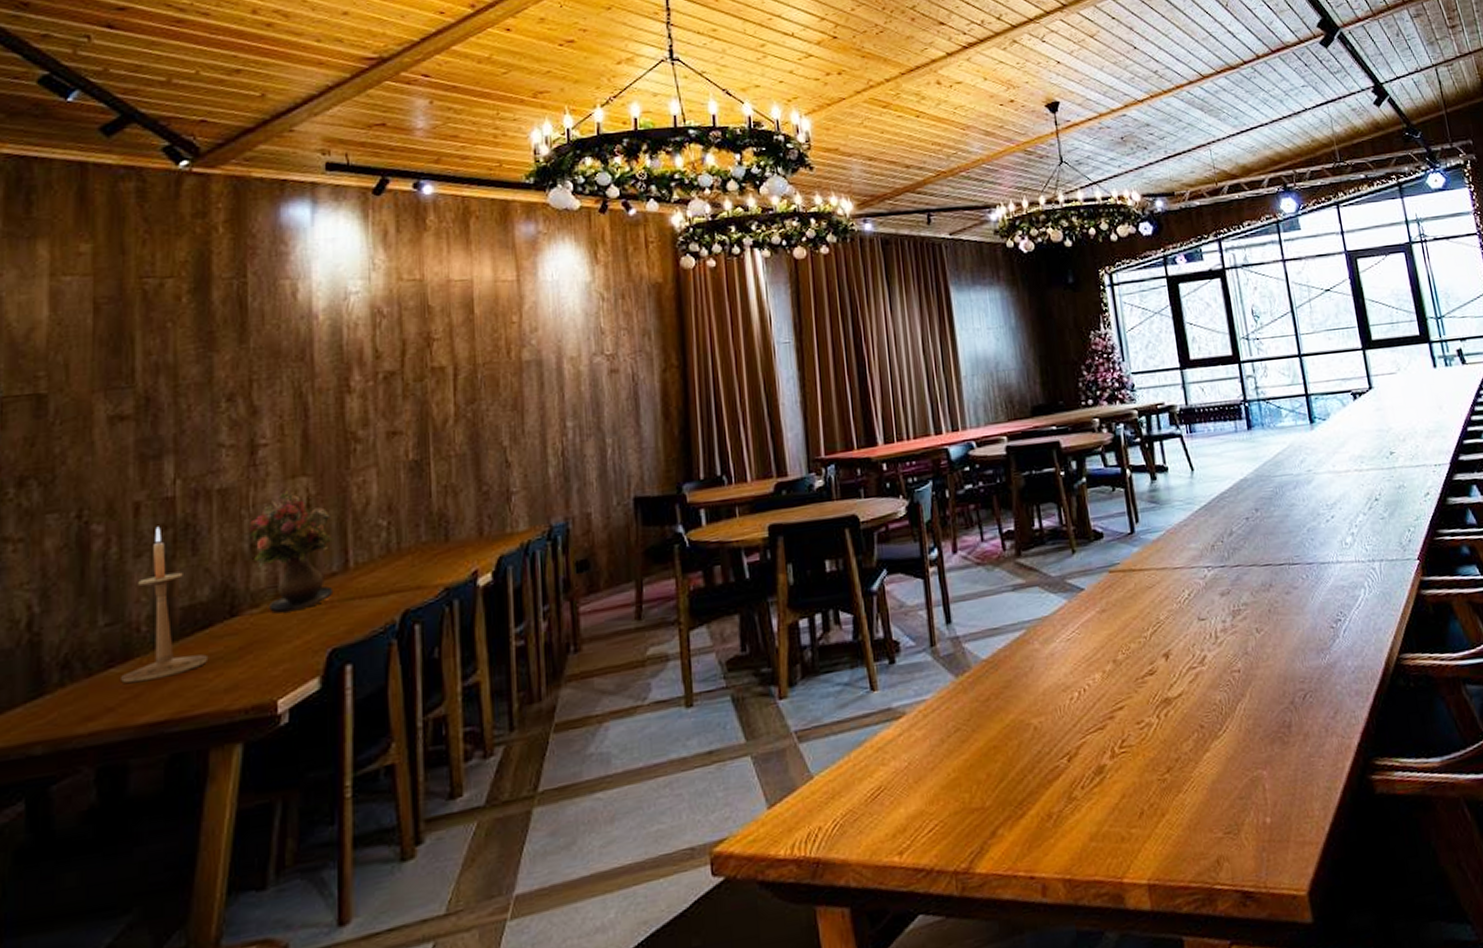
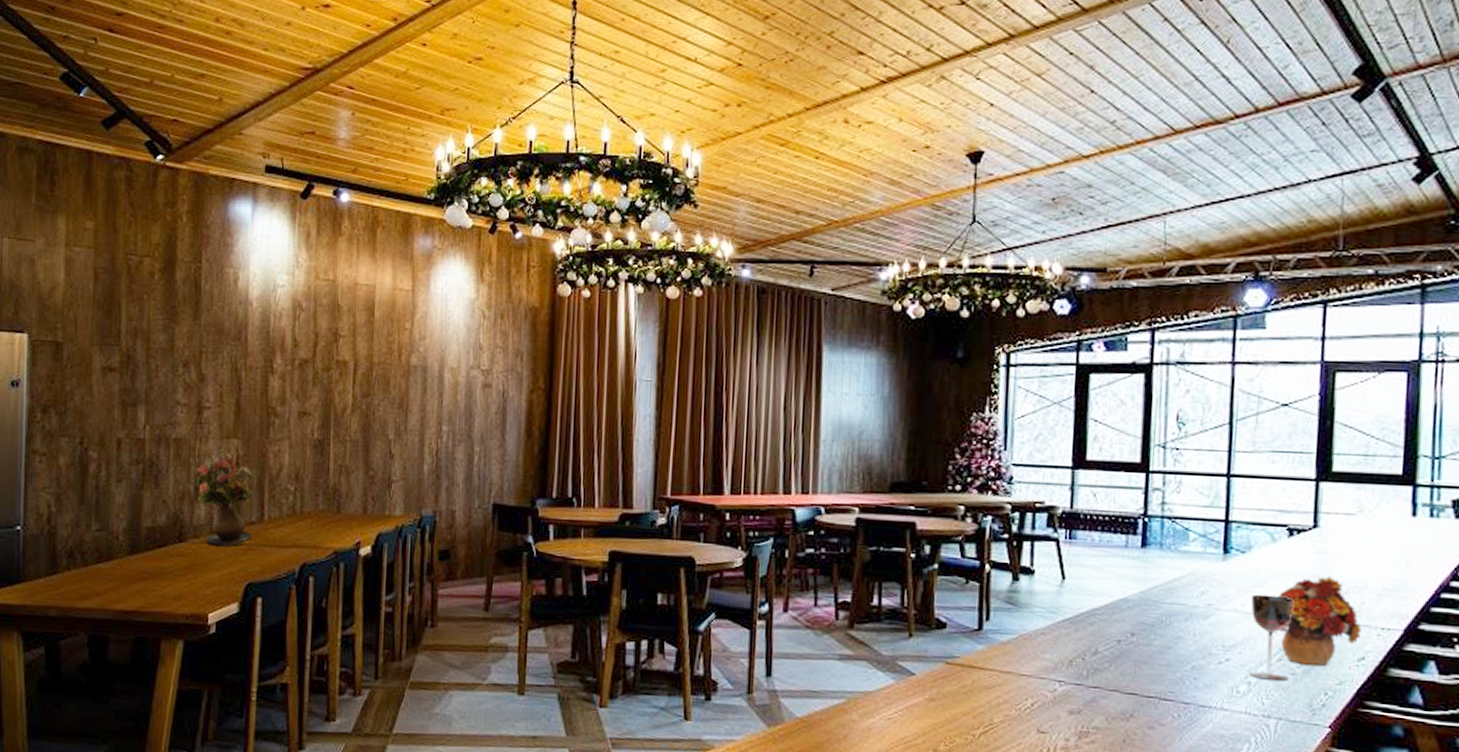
candlestick: present [121,526,209,685] -> none [105,460,163,579]
wineglass: none [1338,452,1380,529] -> present [1250,594,1293,681]
flower arrangement: none [1357,429,1422,510] -> present [1278,577,1362,667]

